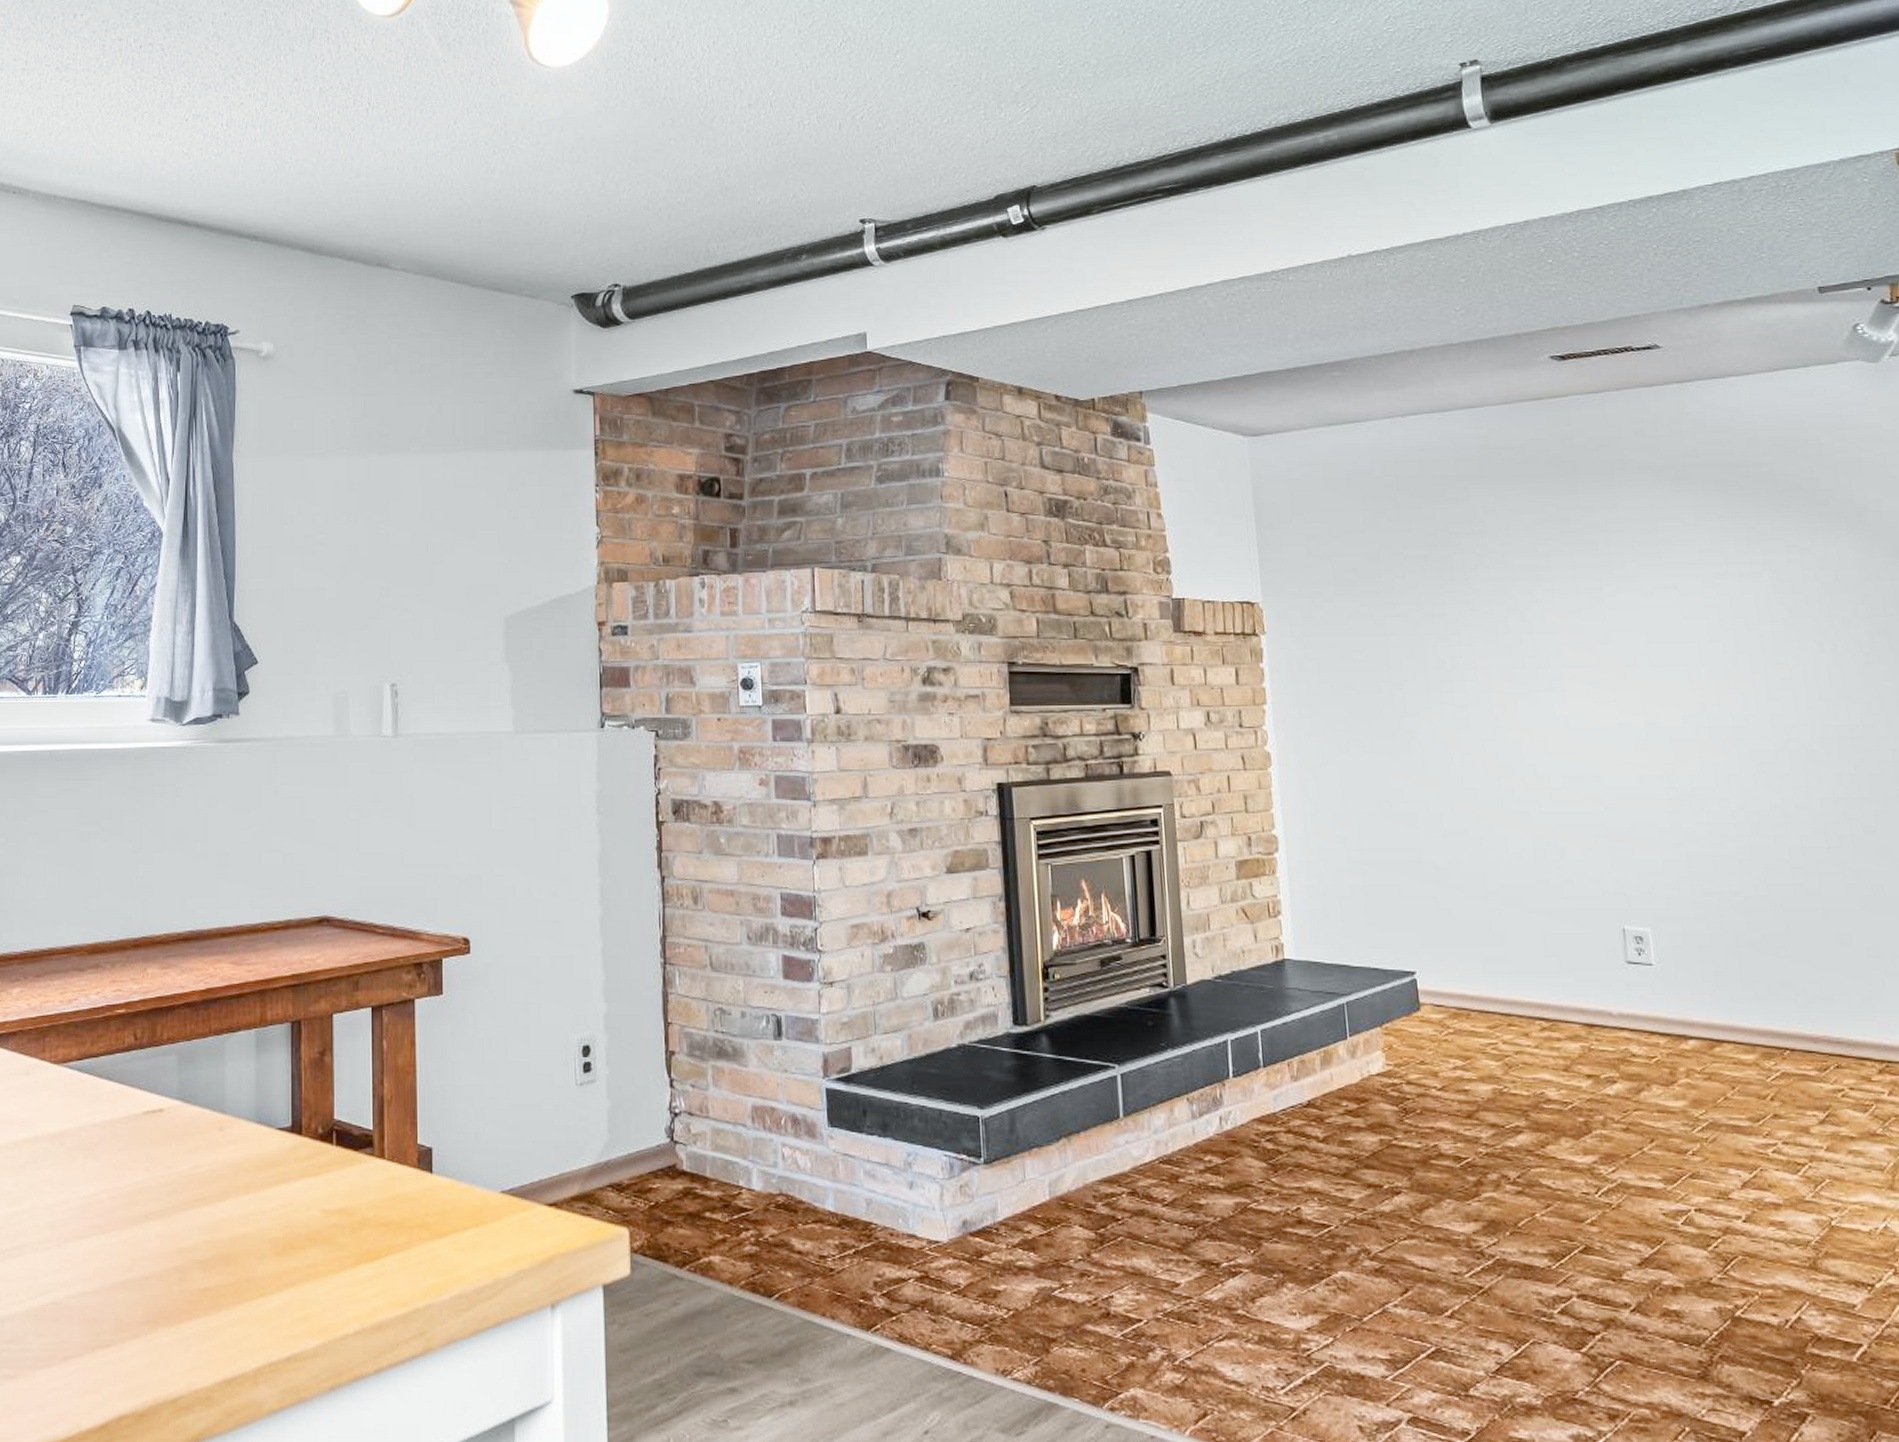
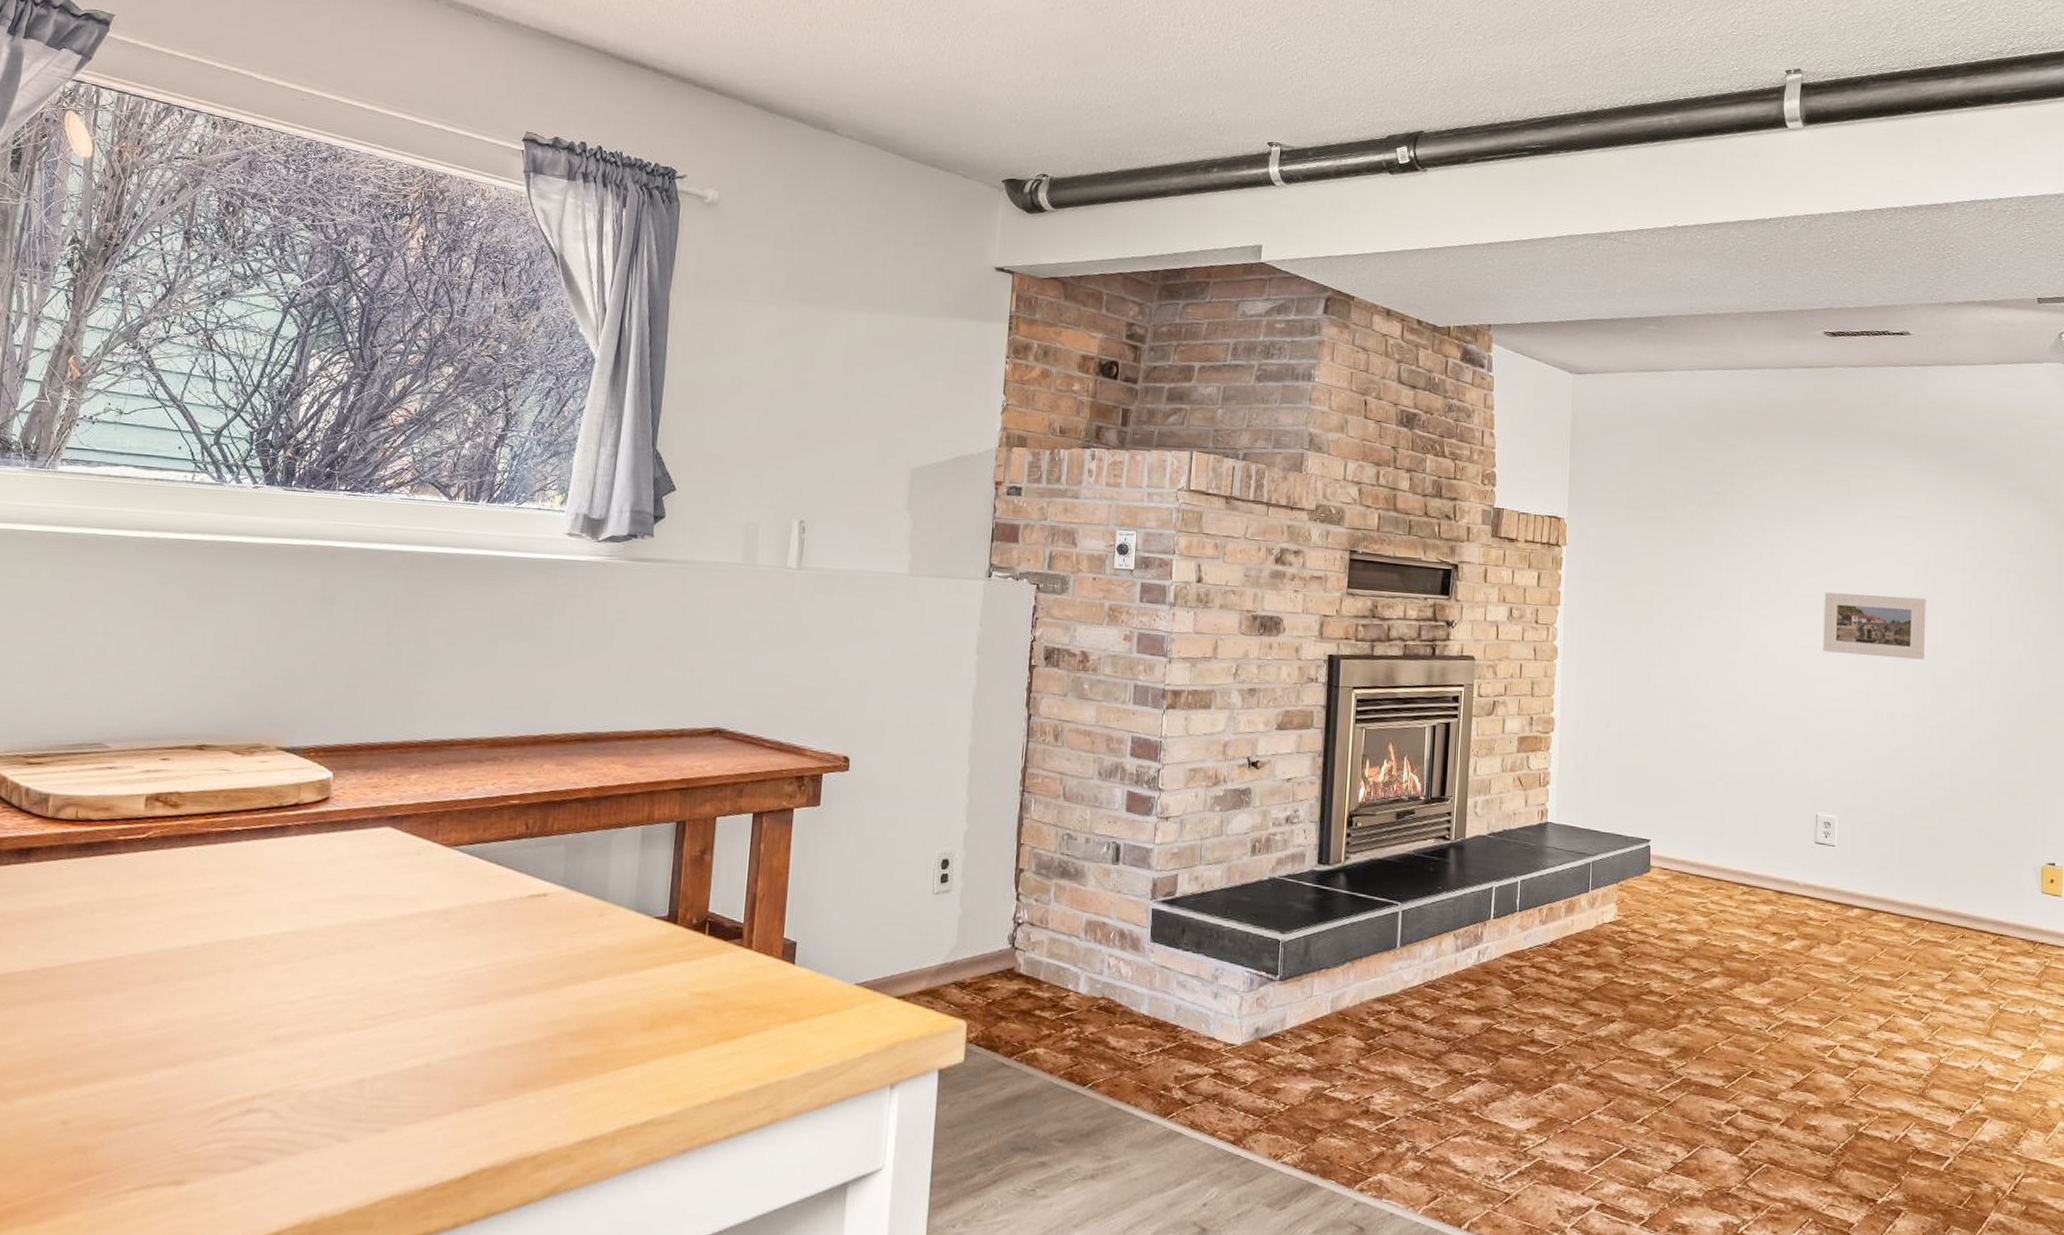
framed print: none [1595,657,1736,733] -> present [1823,592,1926,660]

